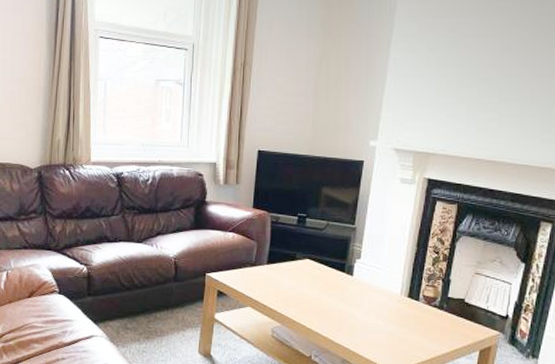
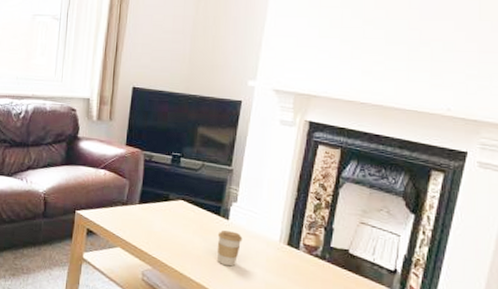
coffee cup: none [342,286,366,320] -> present [217,231,243,267]

